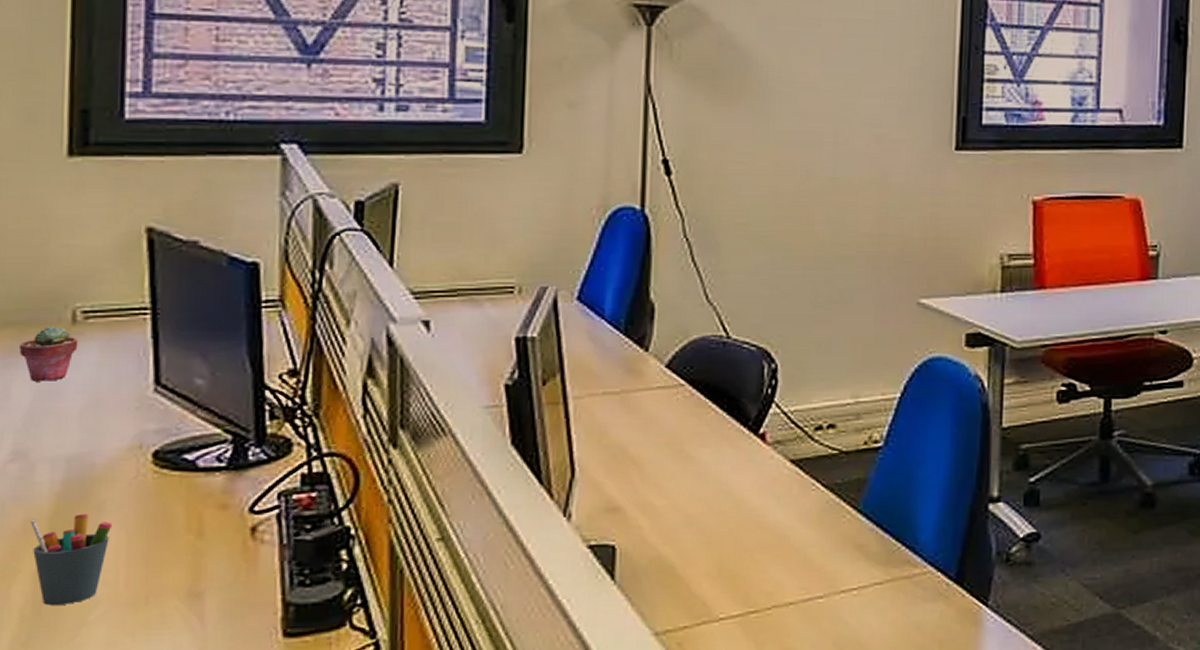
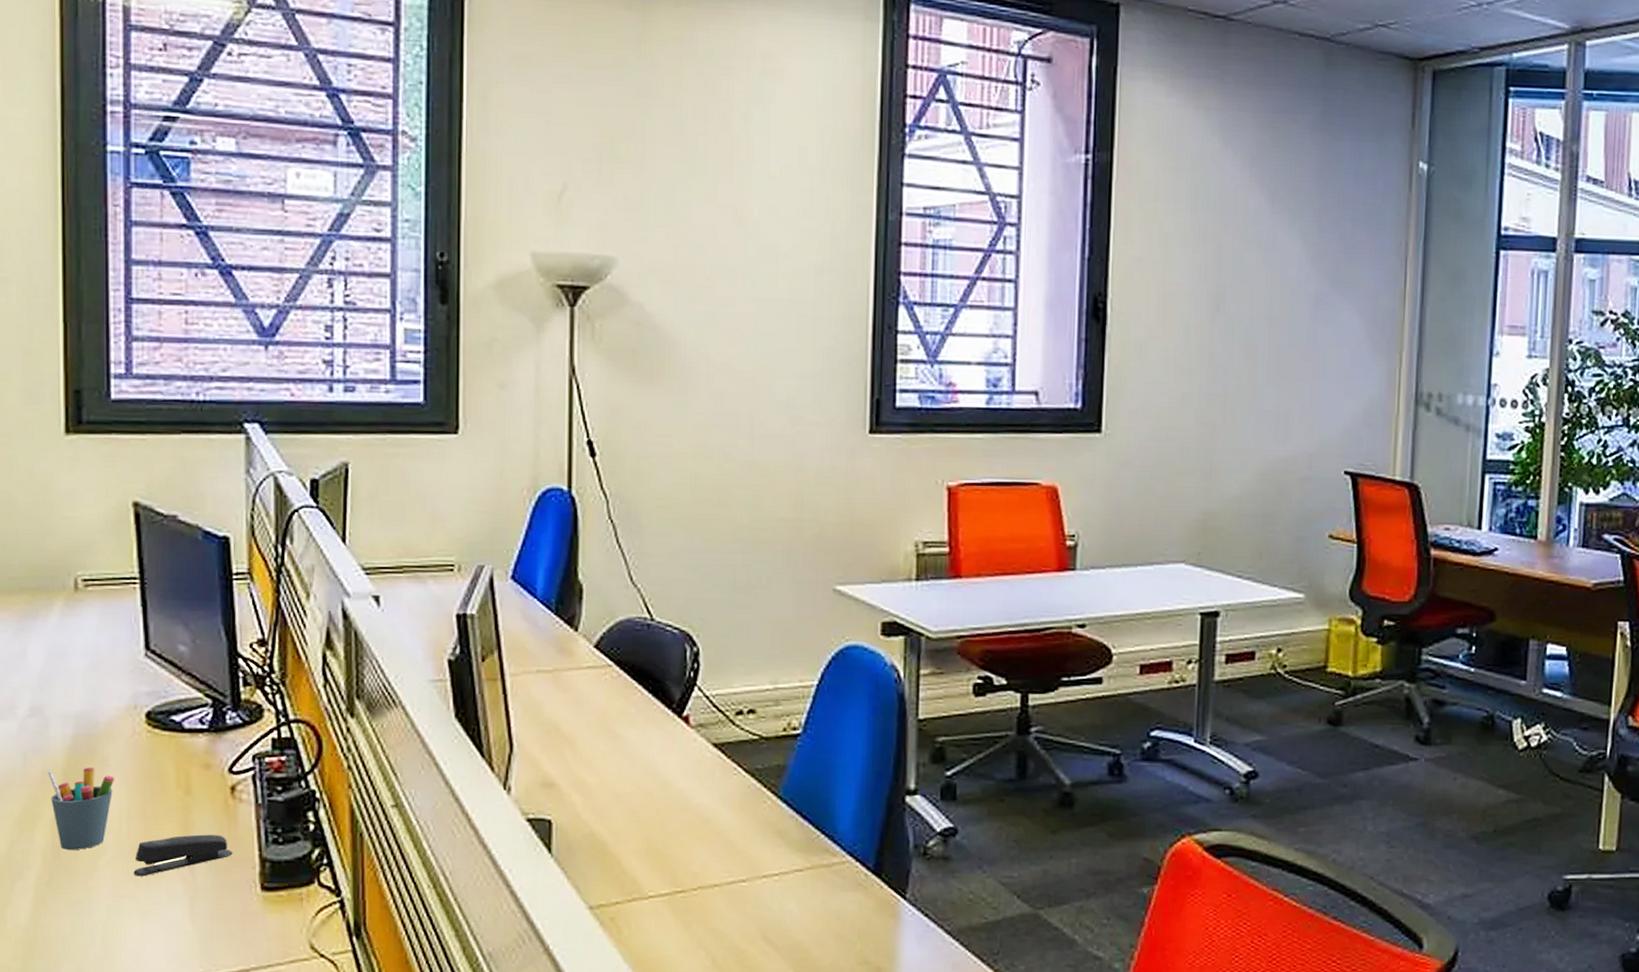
potted succulent: present [18,326,78,382] -> none [32,593,80,644]
stapler: none [130,579,251,630] -> present [133,834,233,876]

